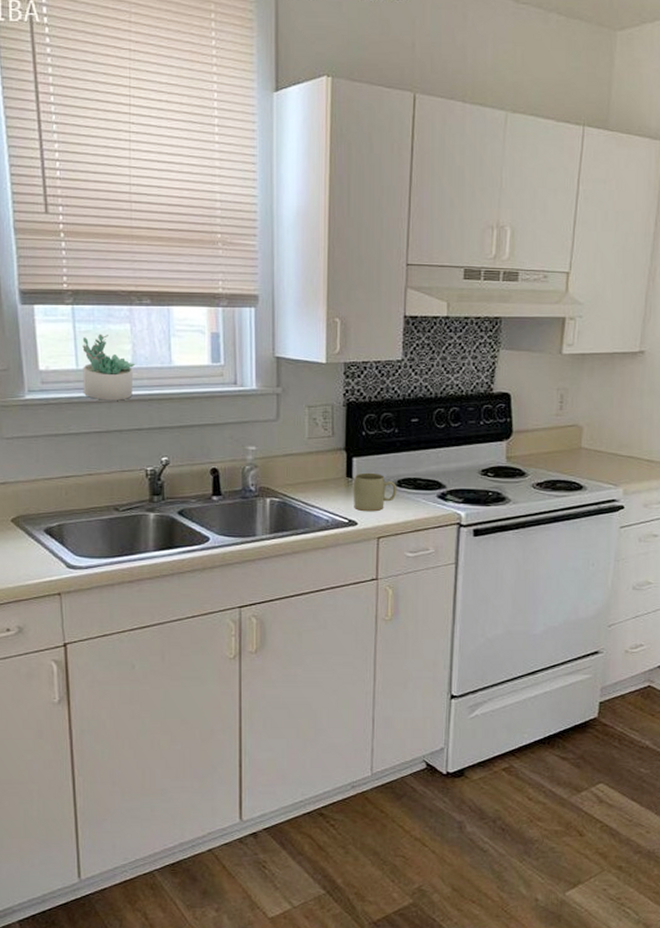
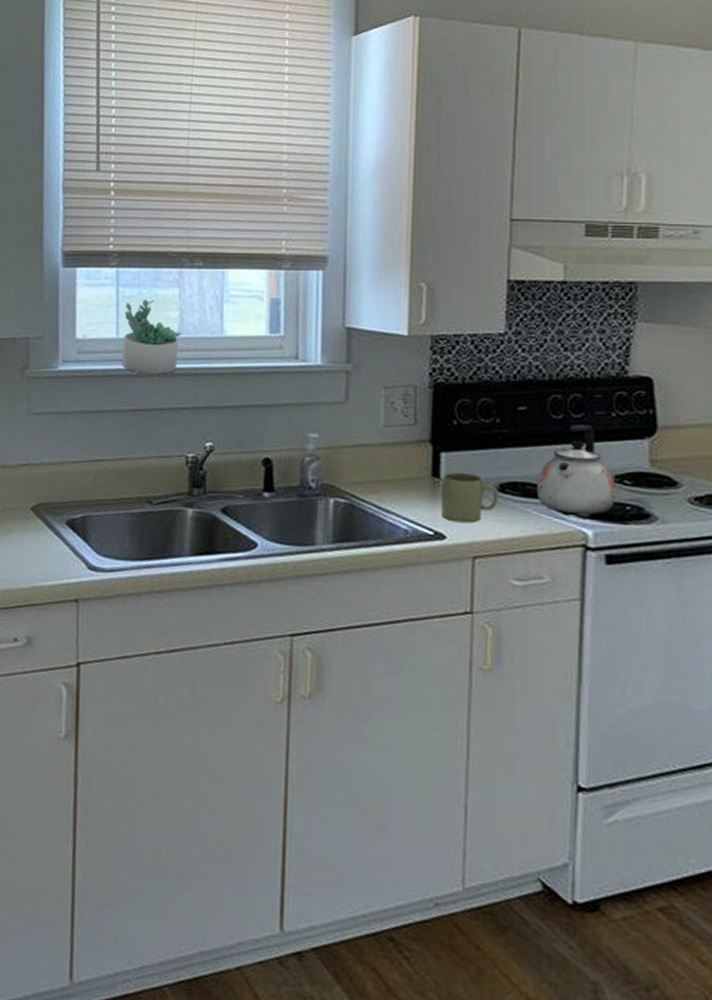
kettle: none [425,431,482,501] -> present [537,424,616,516]

